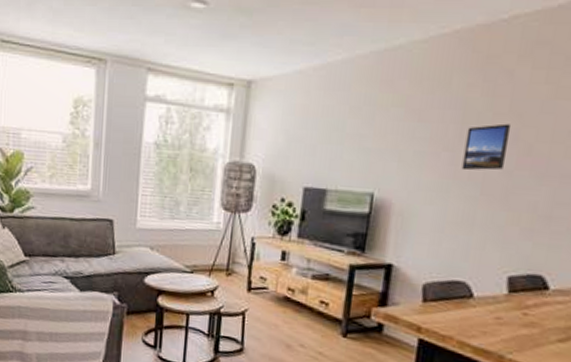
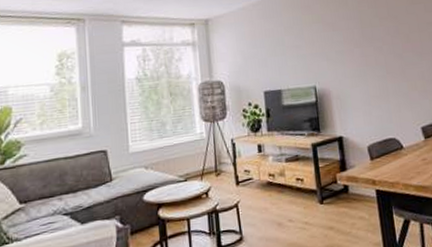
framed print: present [461,123,512,171] -> none [366,23,396,59]

